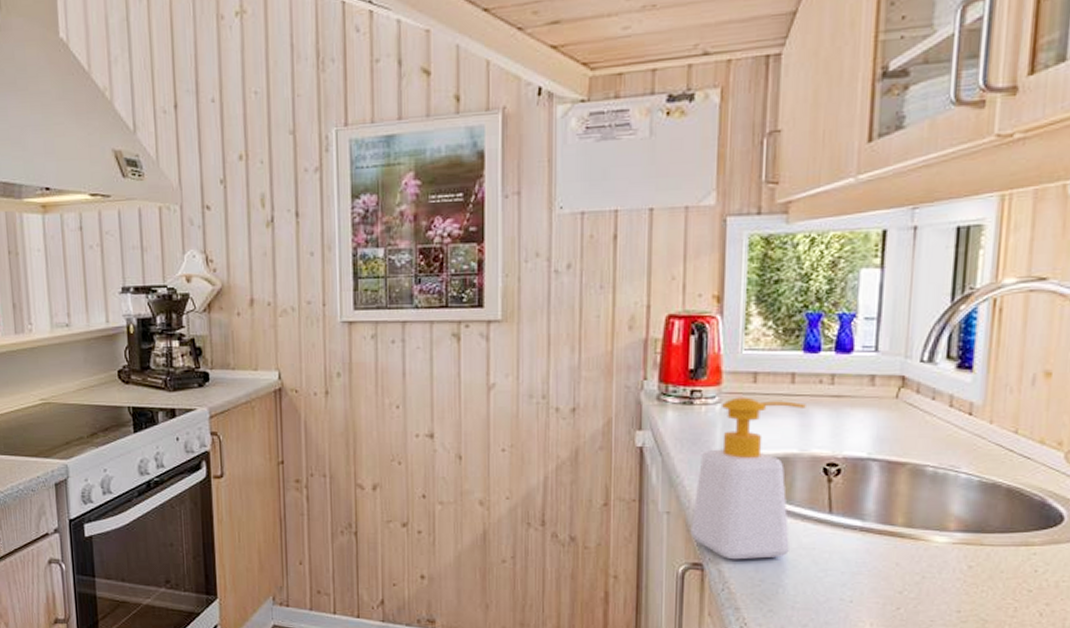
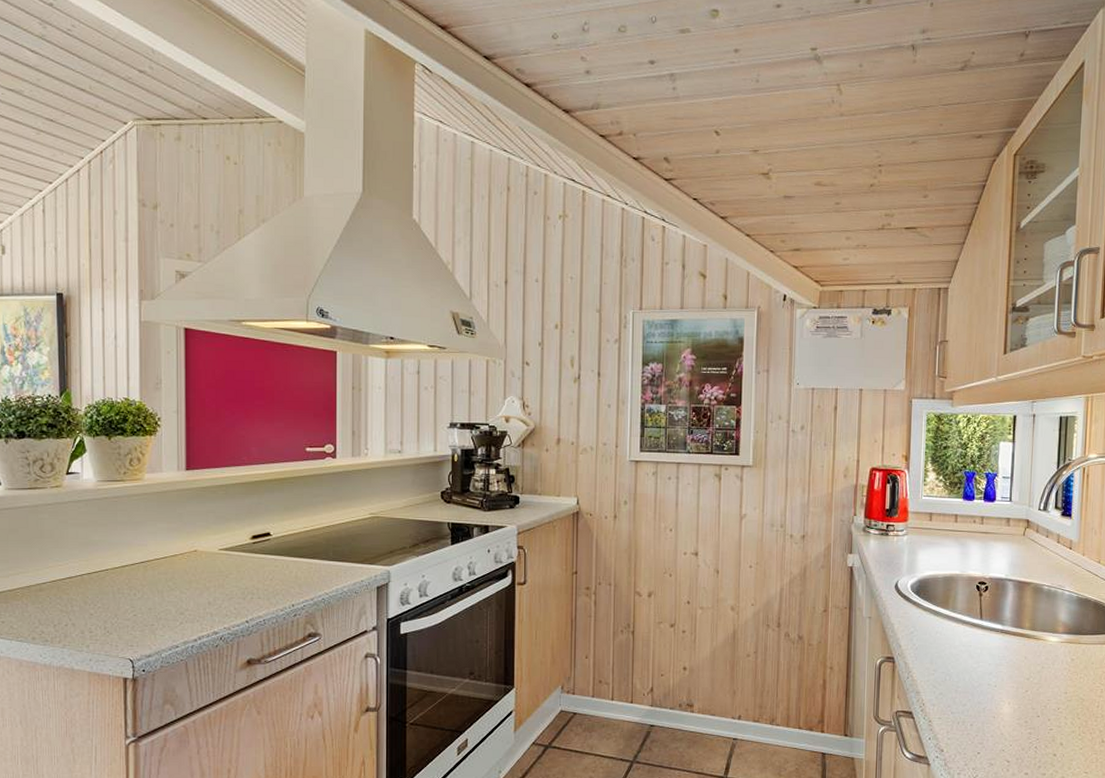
soap bottle: present [690,397,806,560] -> none [885,531,965,655]

